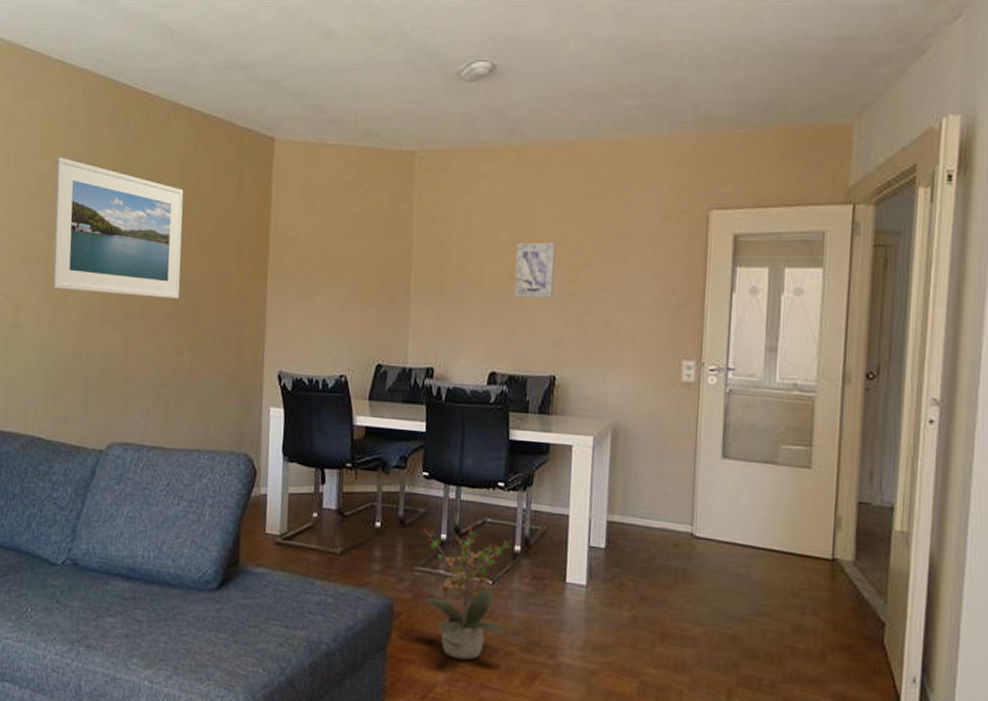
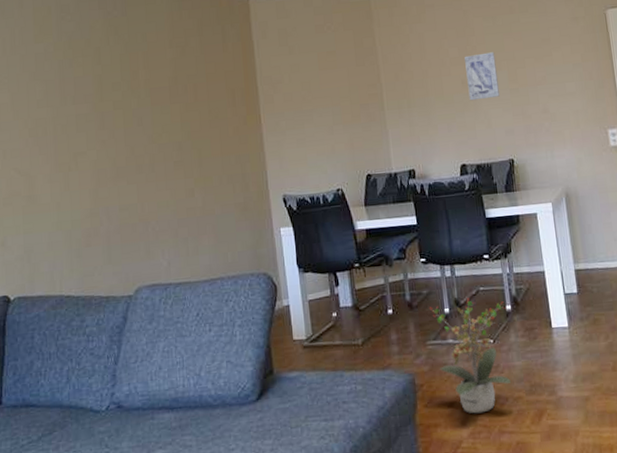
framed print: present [51,157,184,299] -> none [50,38,184,157]

